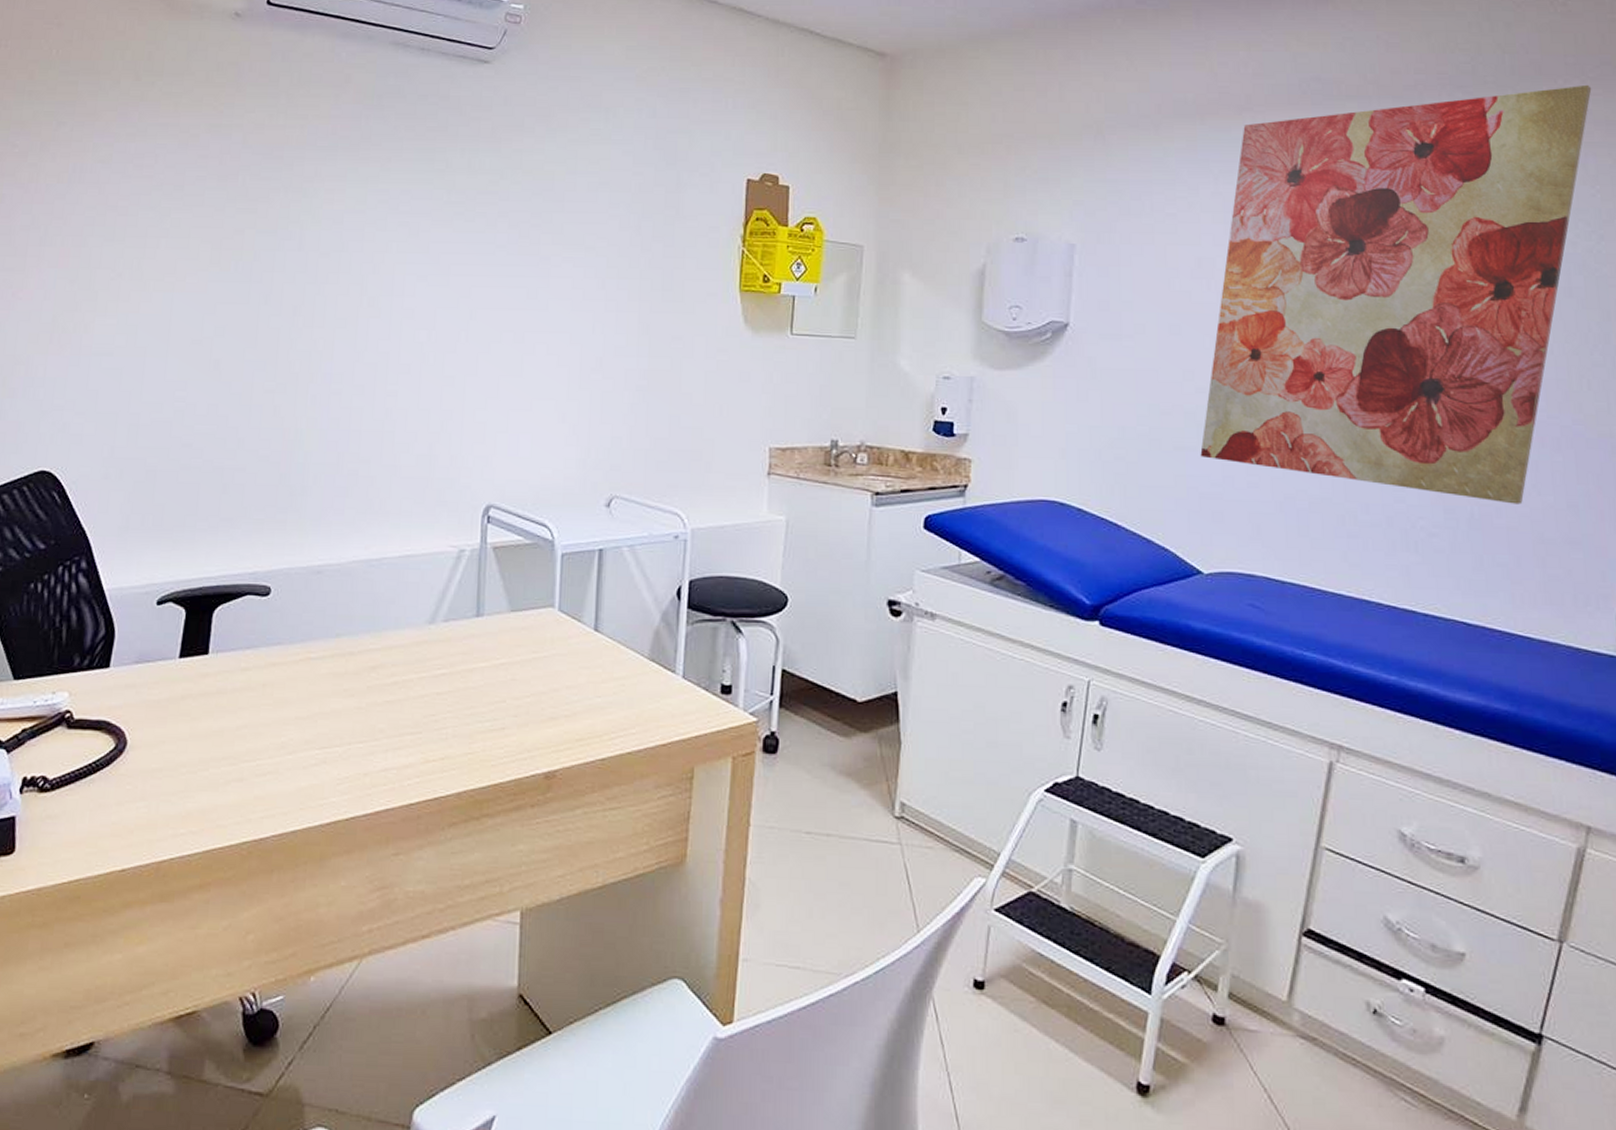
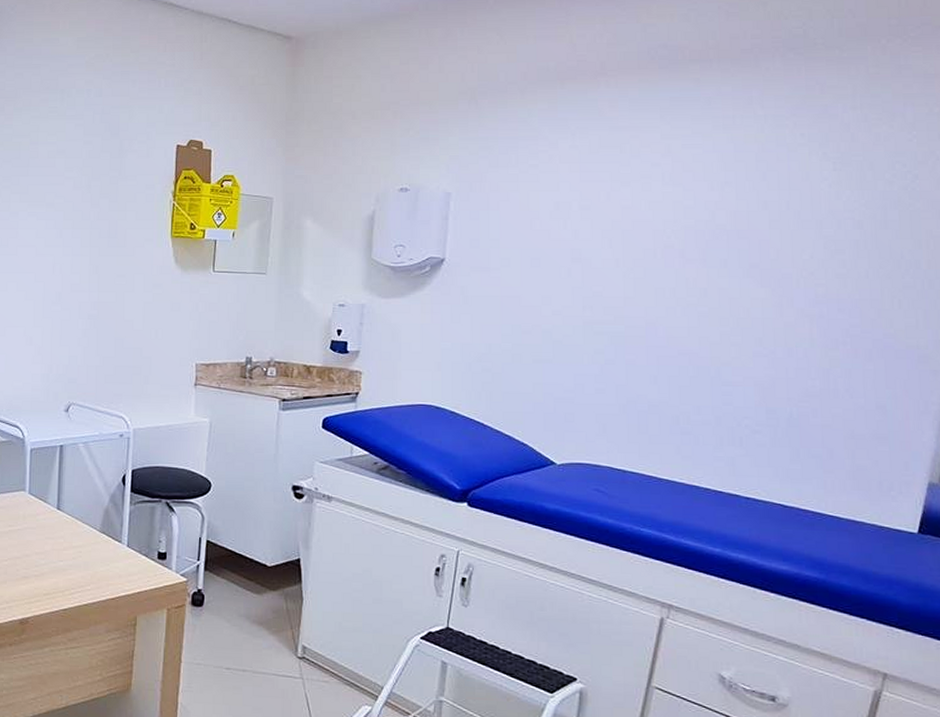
wall art: present [1200,84,1592,504] -> none [555,43,912,406]

